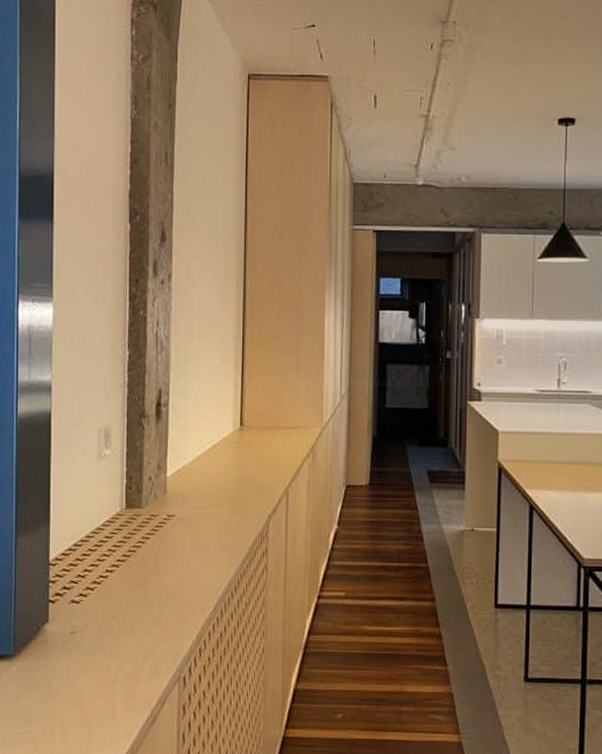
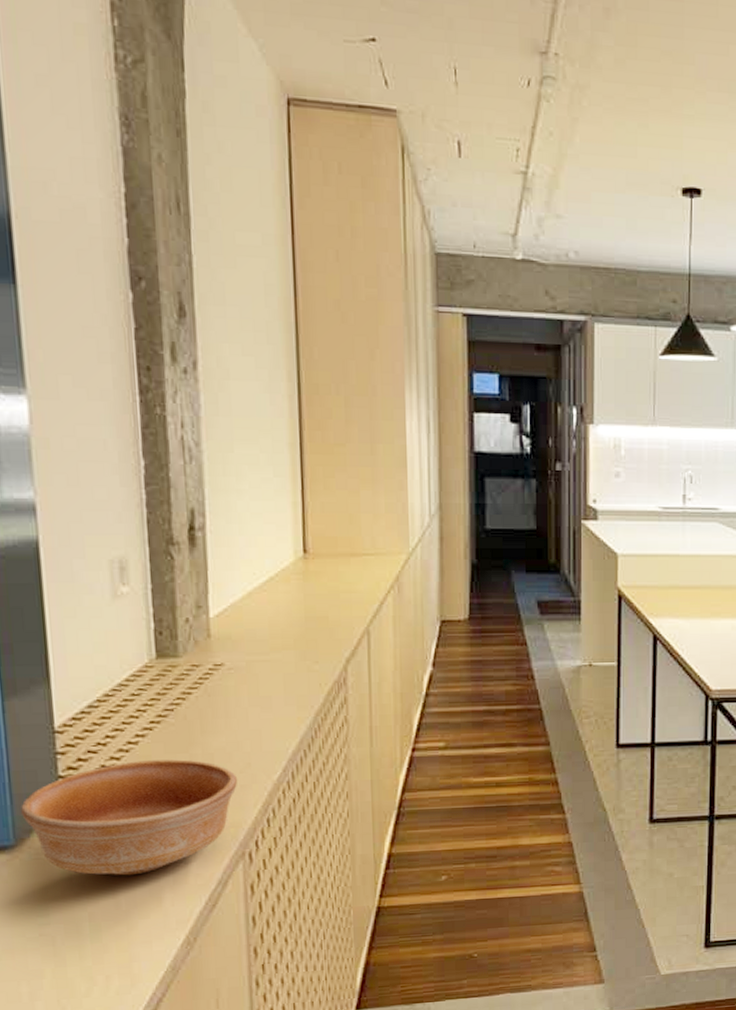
bowl: none [21,592,178,688] -> present [21,759,237,876]

